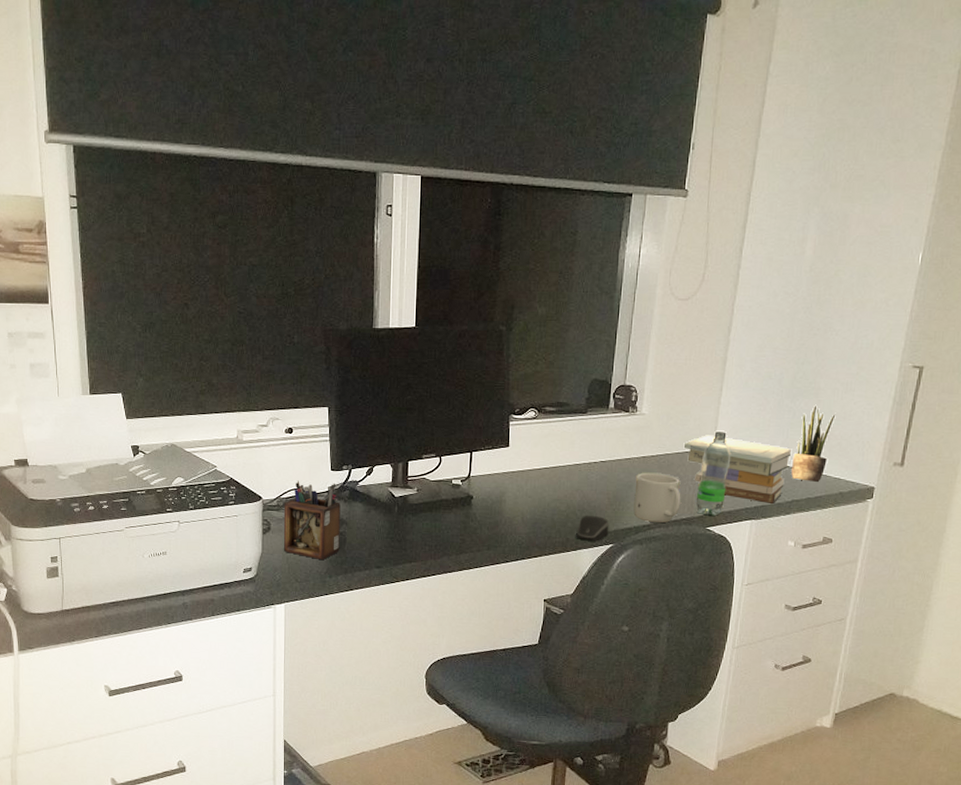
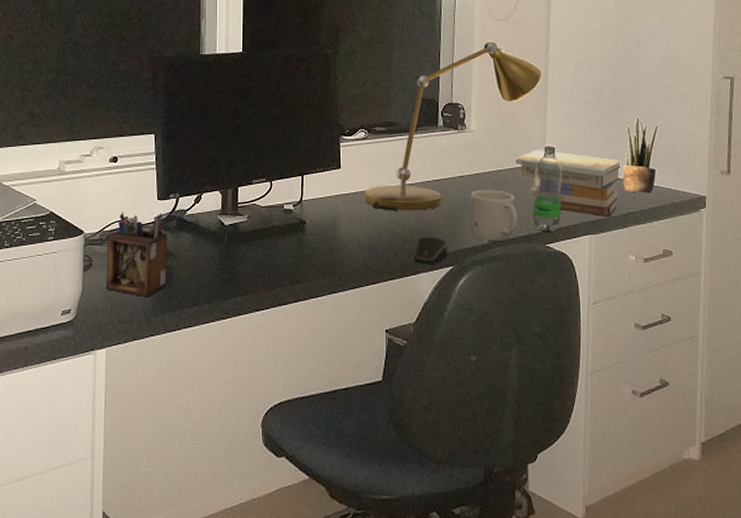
desk lamp: none [530,322,721,491] -> present [364,42,542,211]

